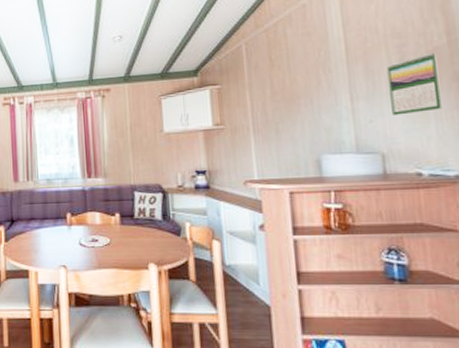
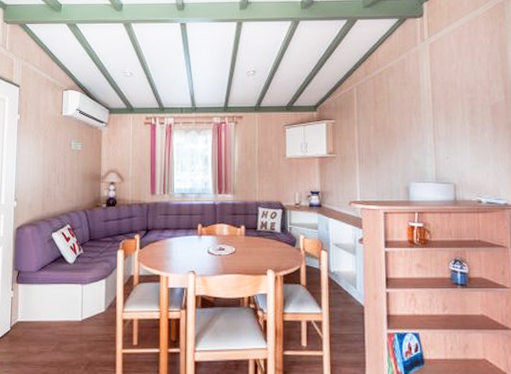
calendar: present [387,52,443,116] -> none [461,107,499,154]

